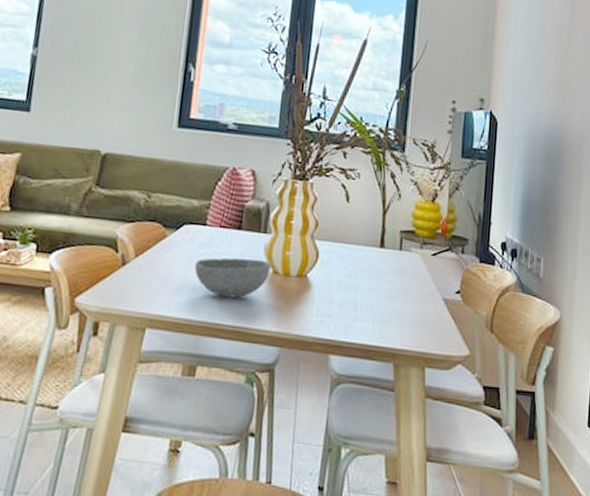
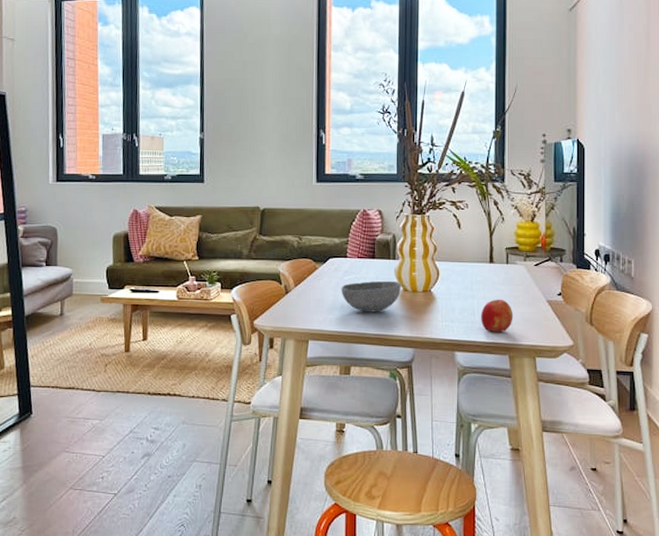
fruit: none [364,292,403,334] -> present [481,299,513,332]

